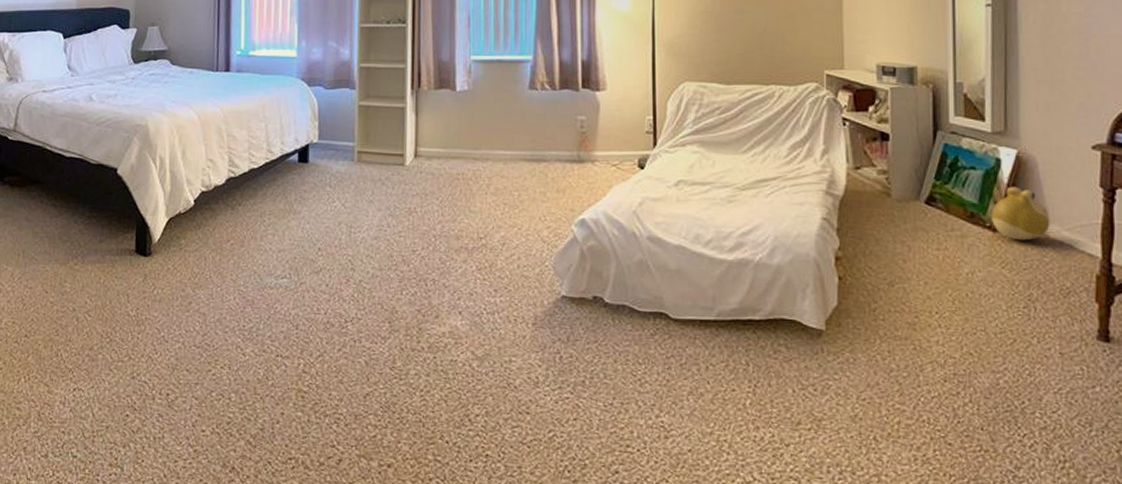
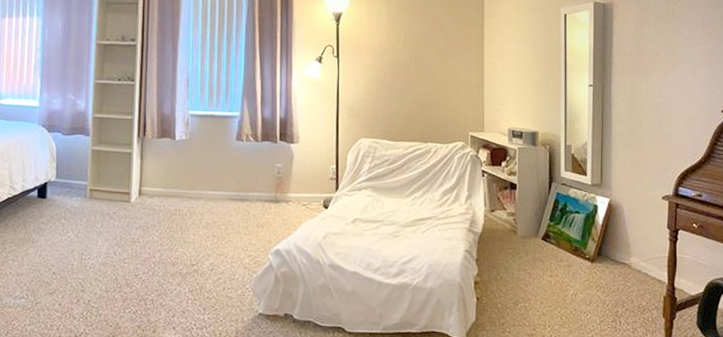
plush toy: present [991,186,1050,241] -> none [590,227,632,270]

